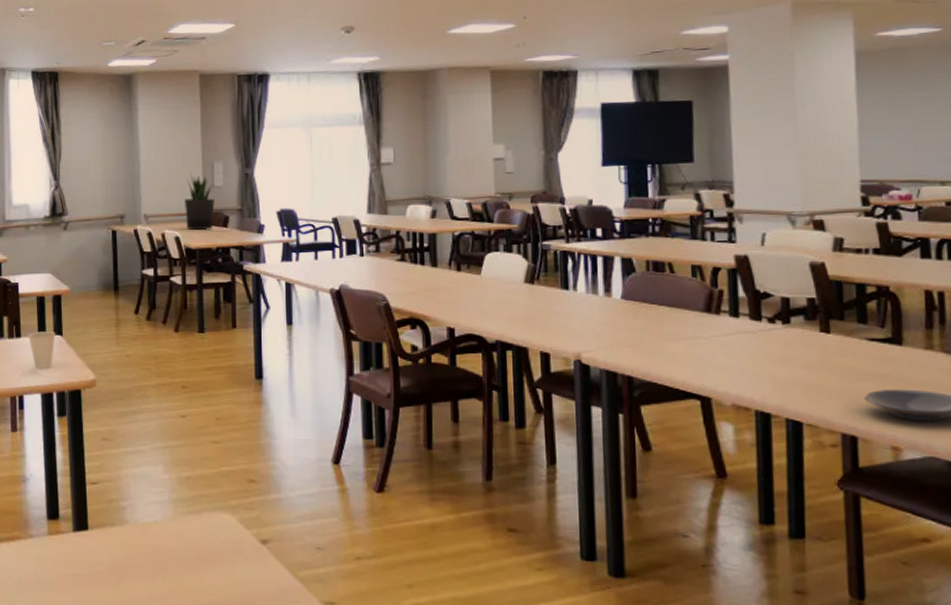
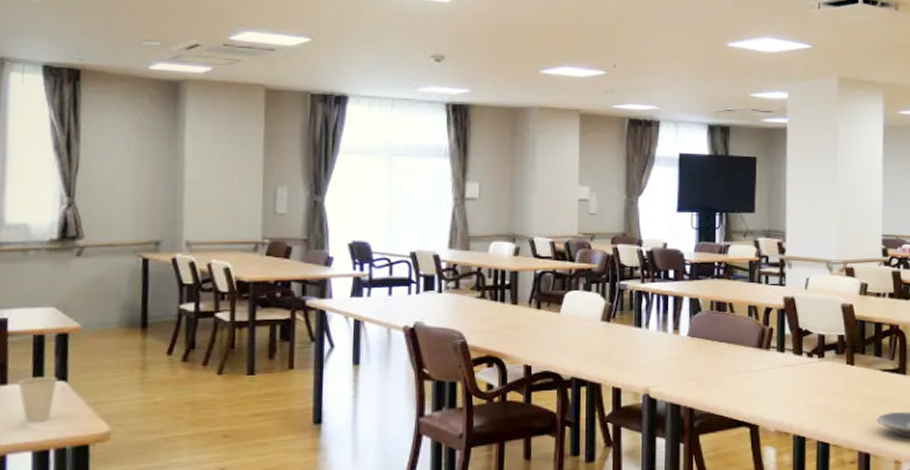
planter: present [184,173,215,230] -> none [237,197,276,260]

